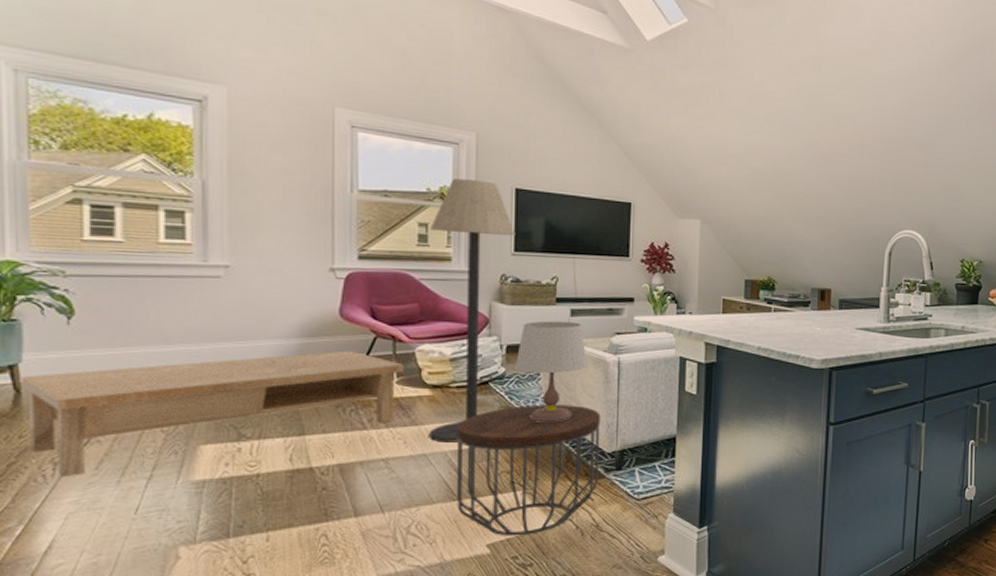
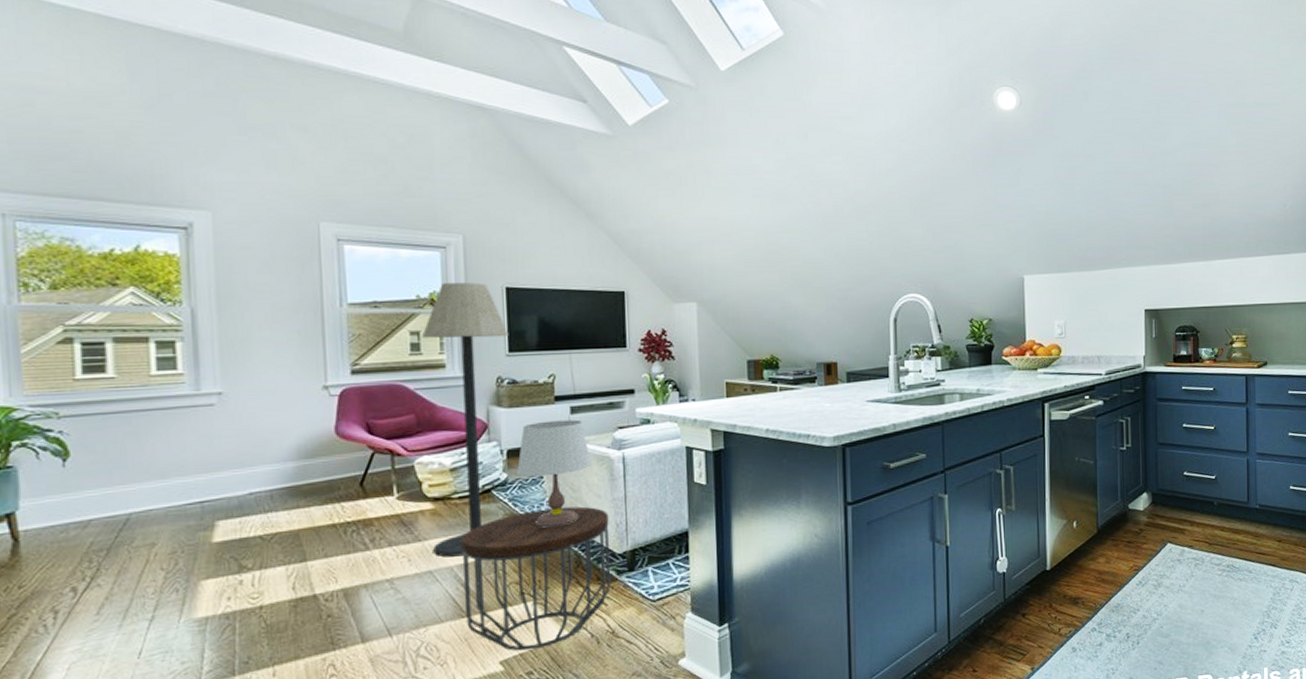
coffee table: present [21,350,404,477] -> none [18,469,404,626]

